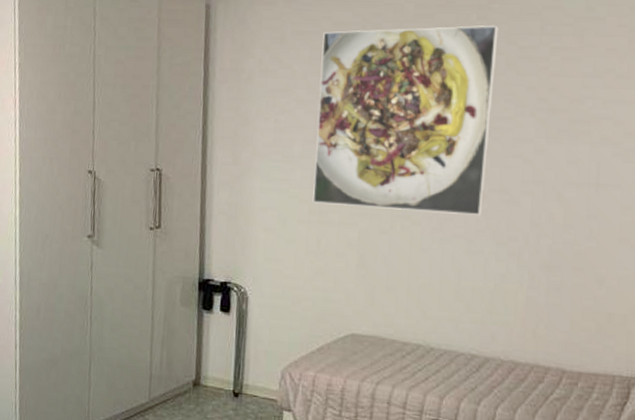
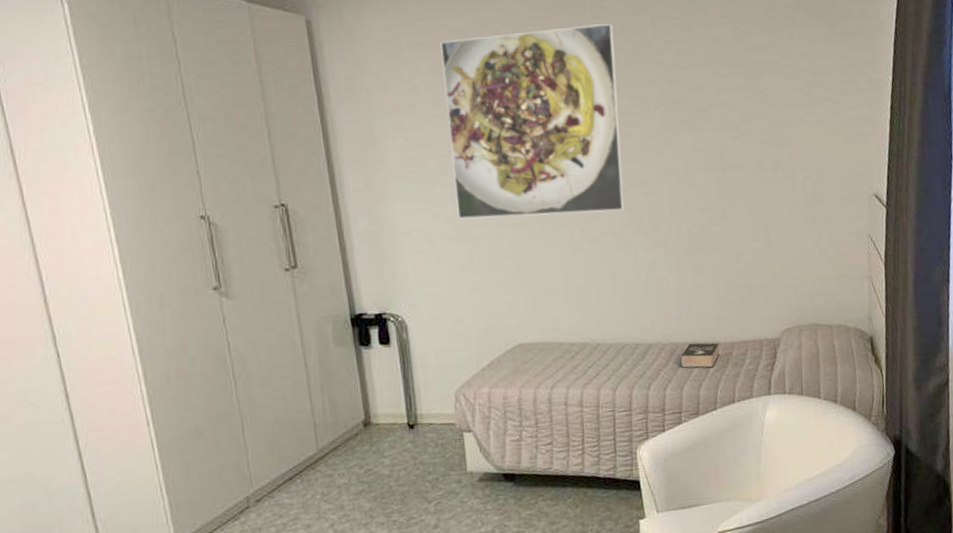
book: none [517,365,565,395] -> present [680,342,720,368]

